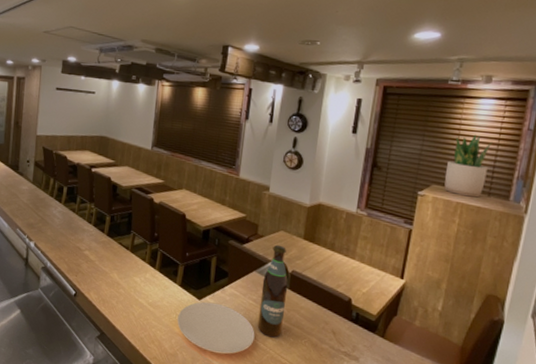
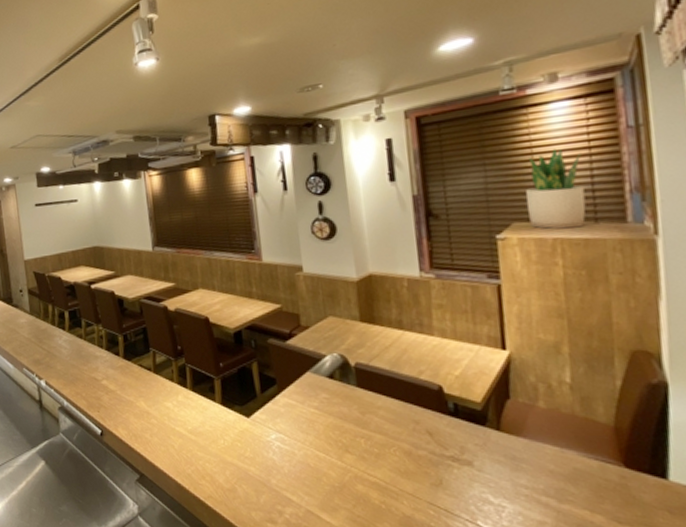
plate: present [177,301,255,355] -> none [226,418,328,481]
bottle: present [257,244,288,338] -> none [320,334,361,451]

